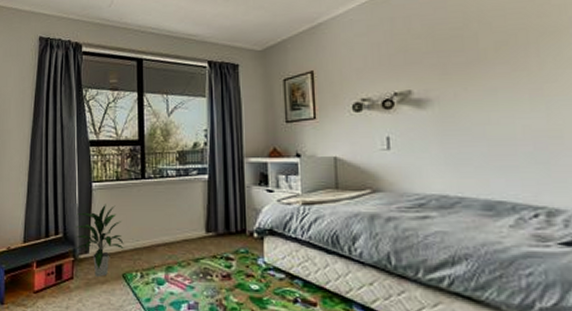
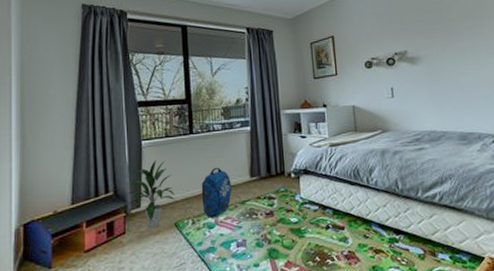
backpack: none [151,217,184,274] -> present [201,167,232,218]

